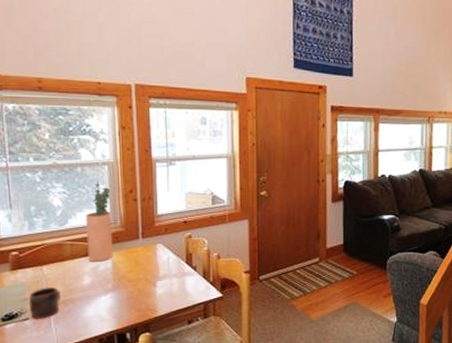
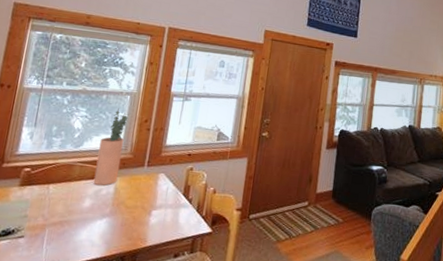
mug: present [28,286,61,319] -> none [26,205,60,238]

